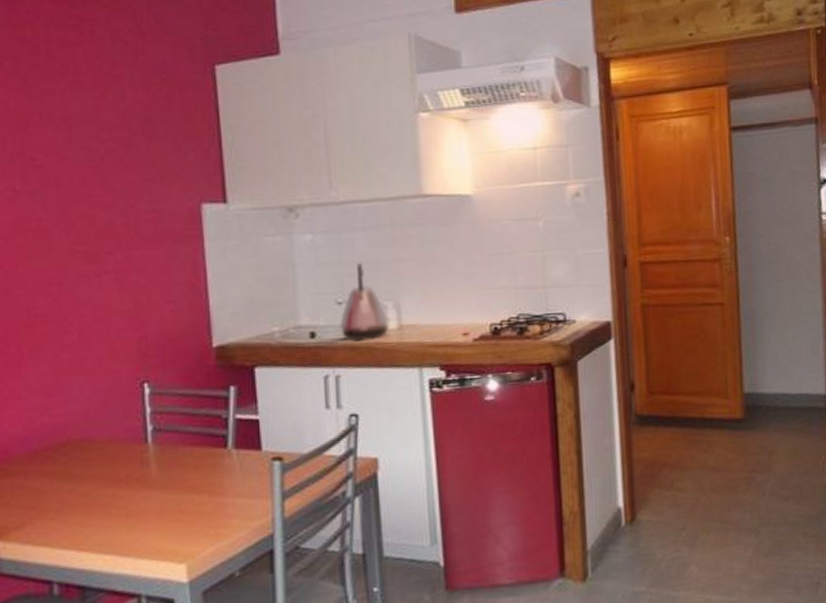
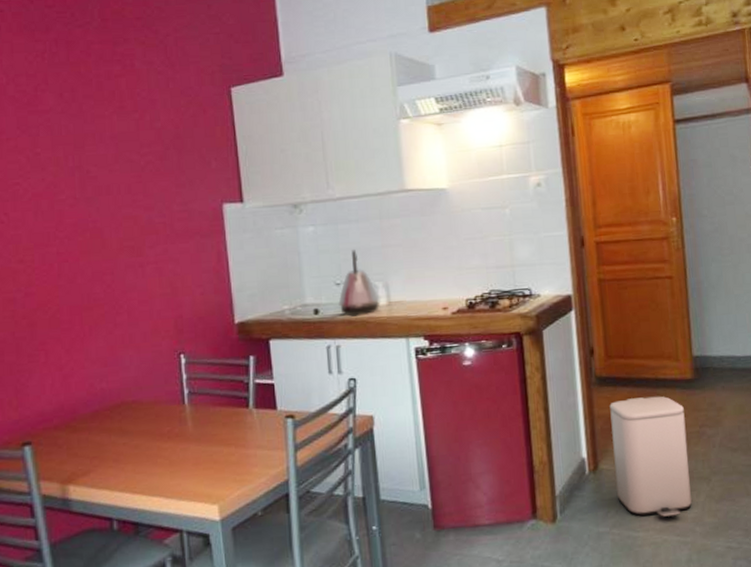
pedal bin: none [650,437,738,574] -> present [609,396,692,517]

